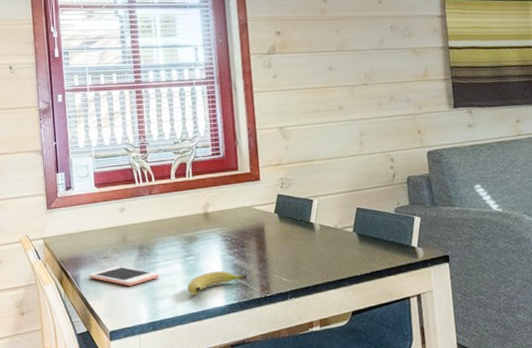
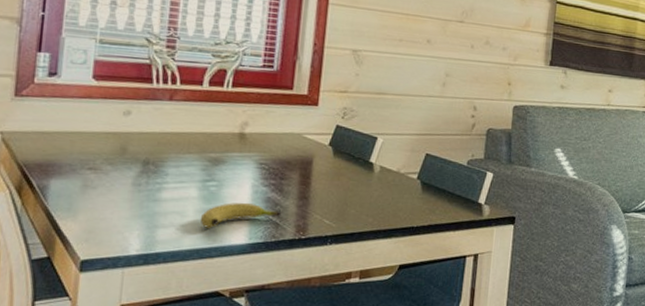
cell phone: present [89,266,160,286] -> none [63,181,166,208]

